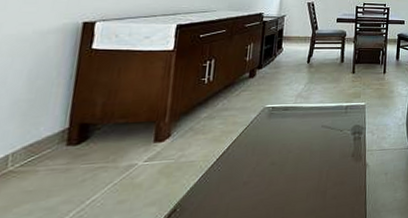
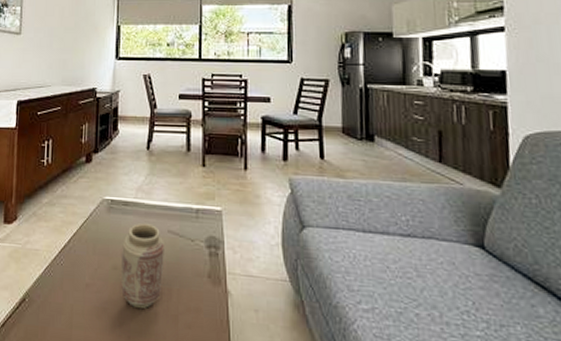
vase: none [277,123,318,193] -> present [121,223,164,308]

